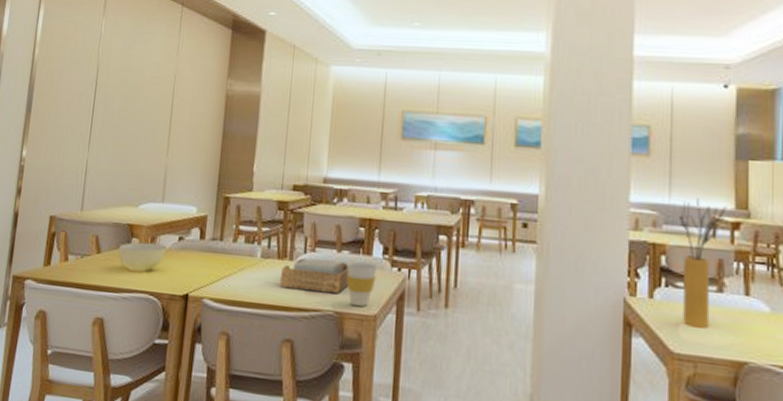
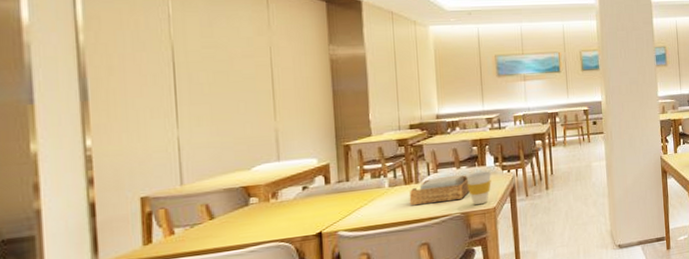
bowl: present [118,242,166,273] -> none [236,196,291,228]

